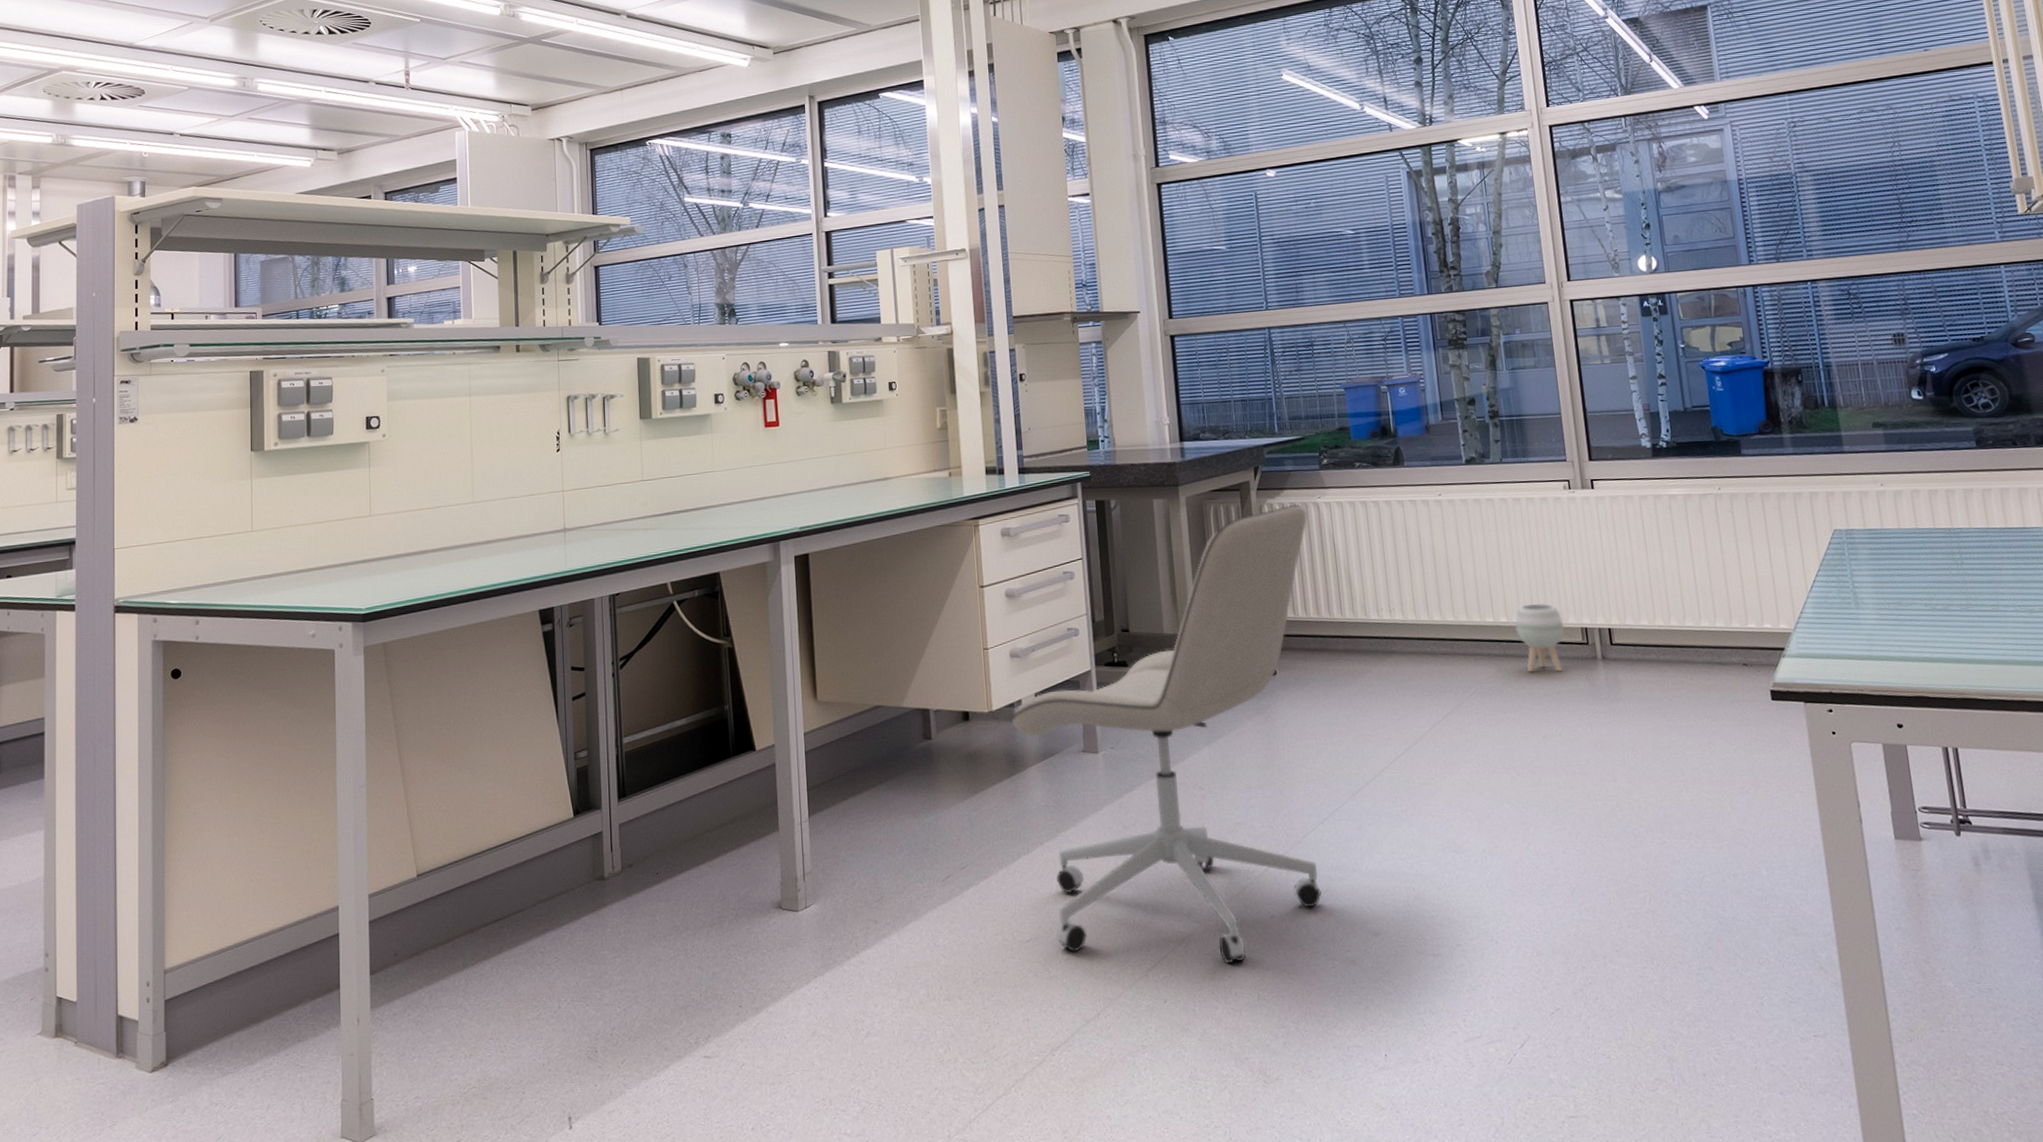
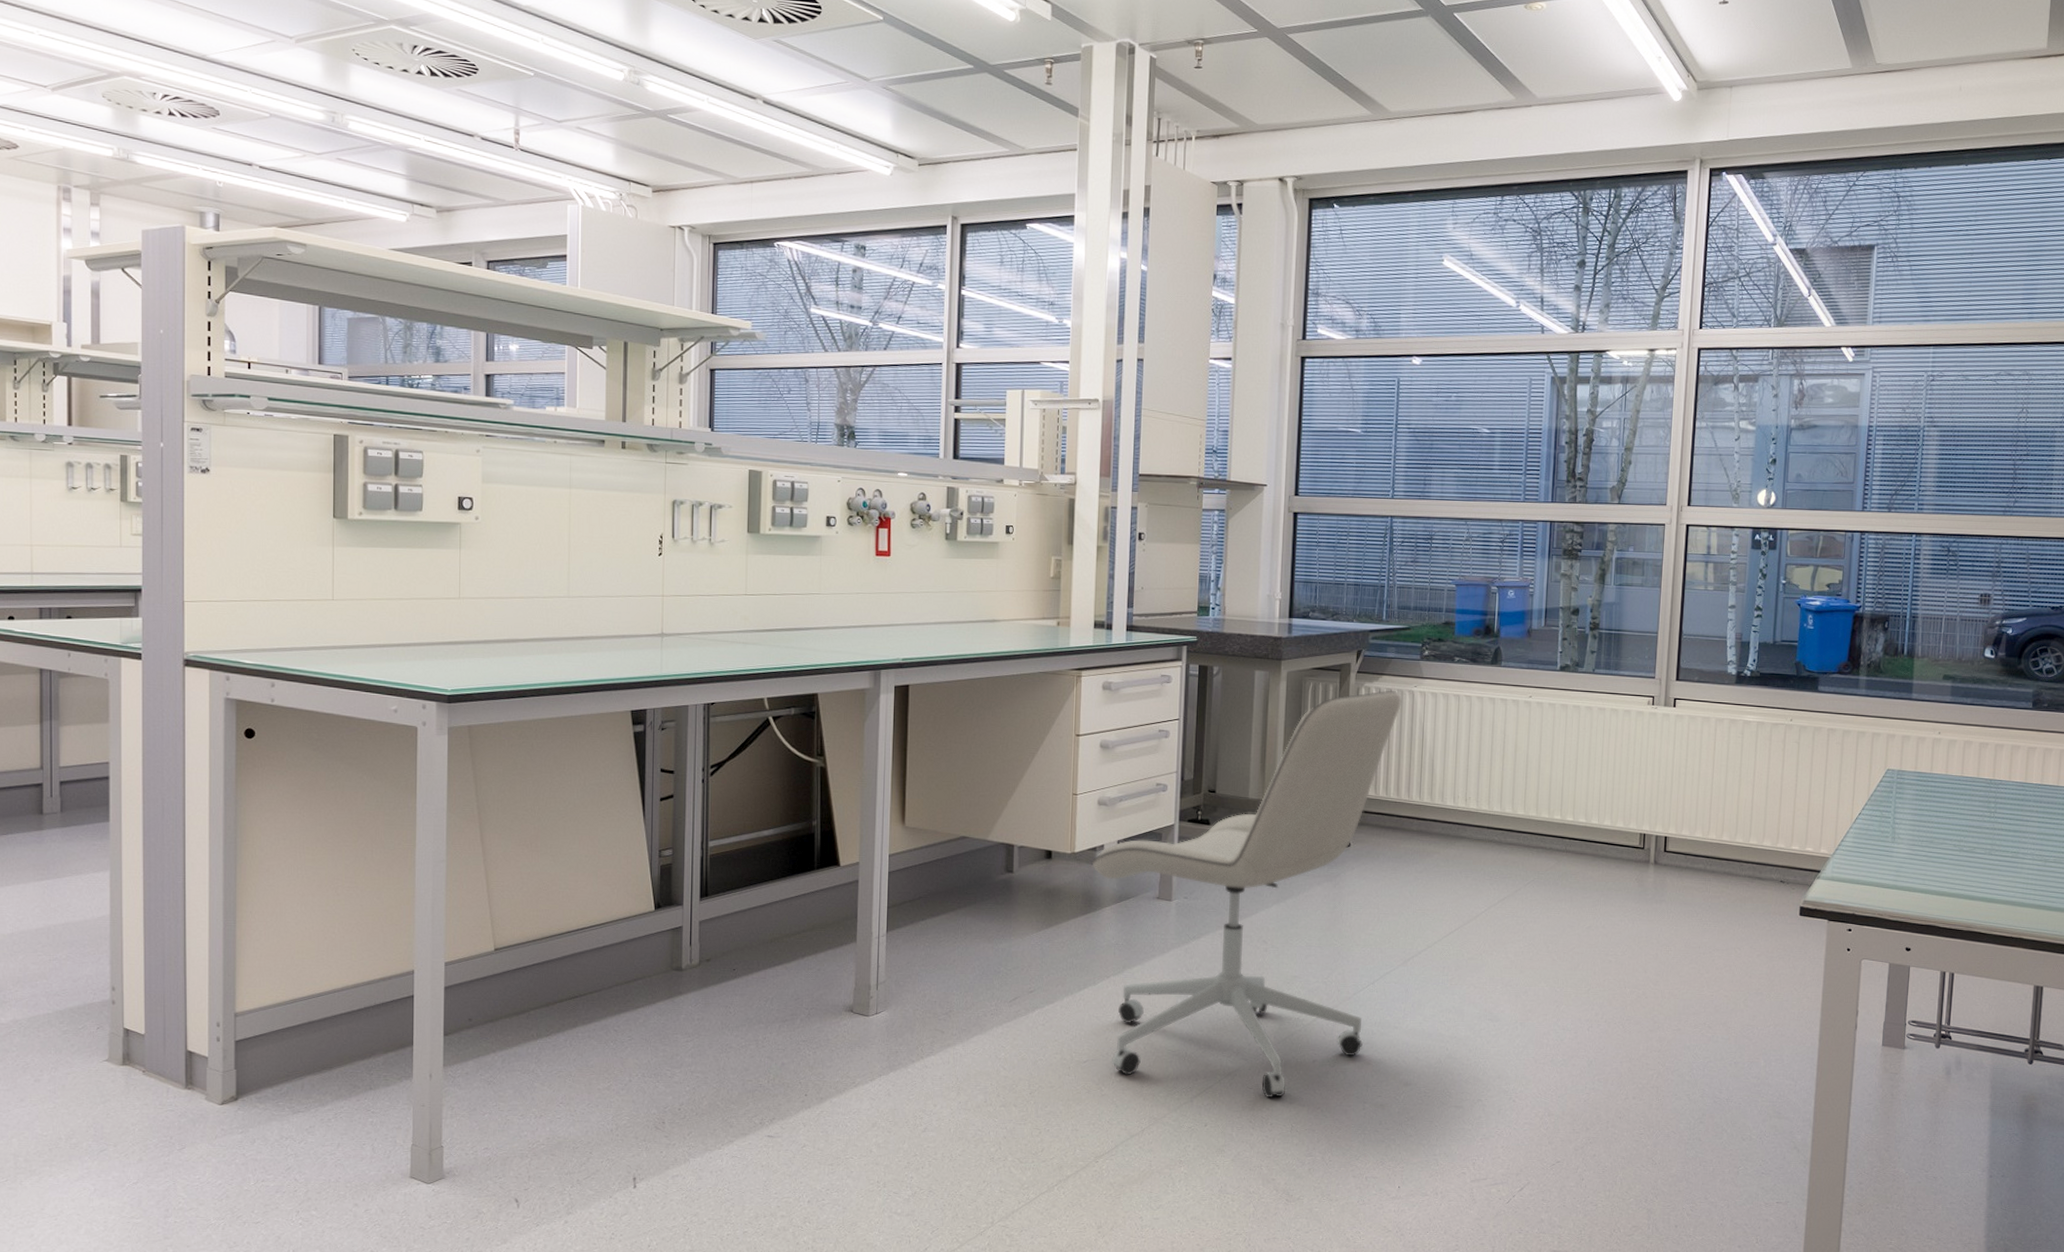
planter: present [1514,602,1564,673] -> none [1579,806,1625,871]

